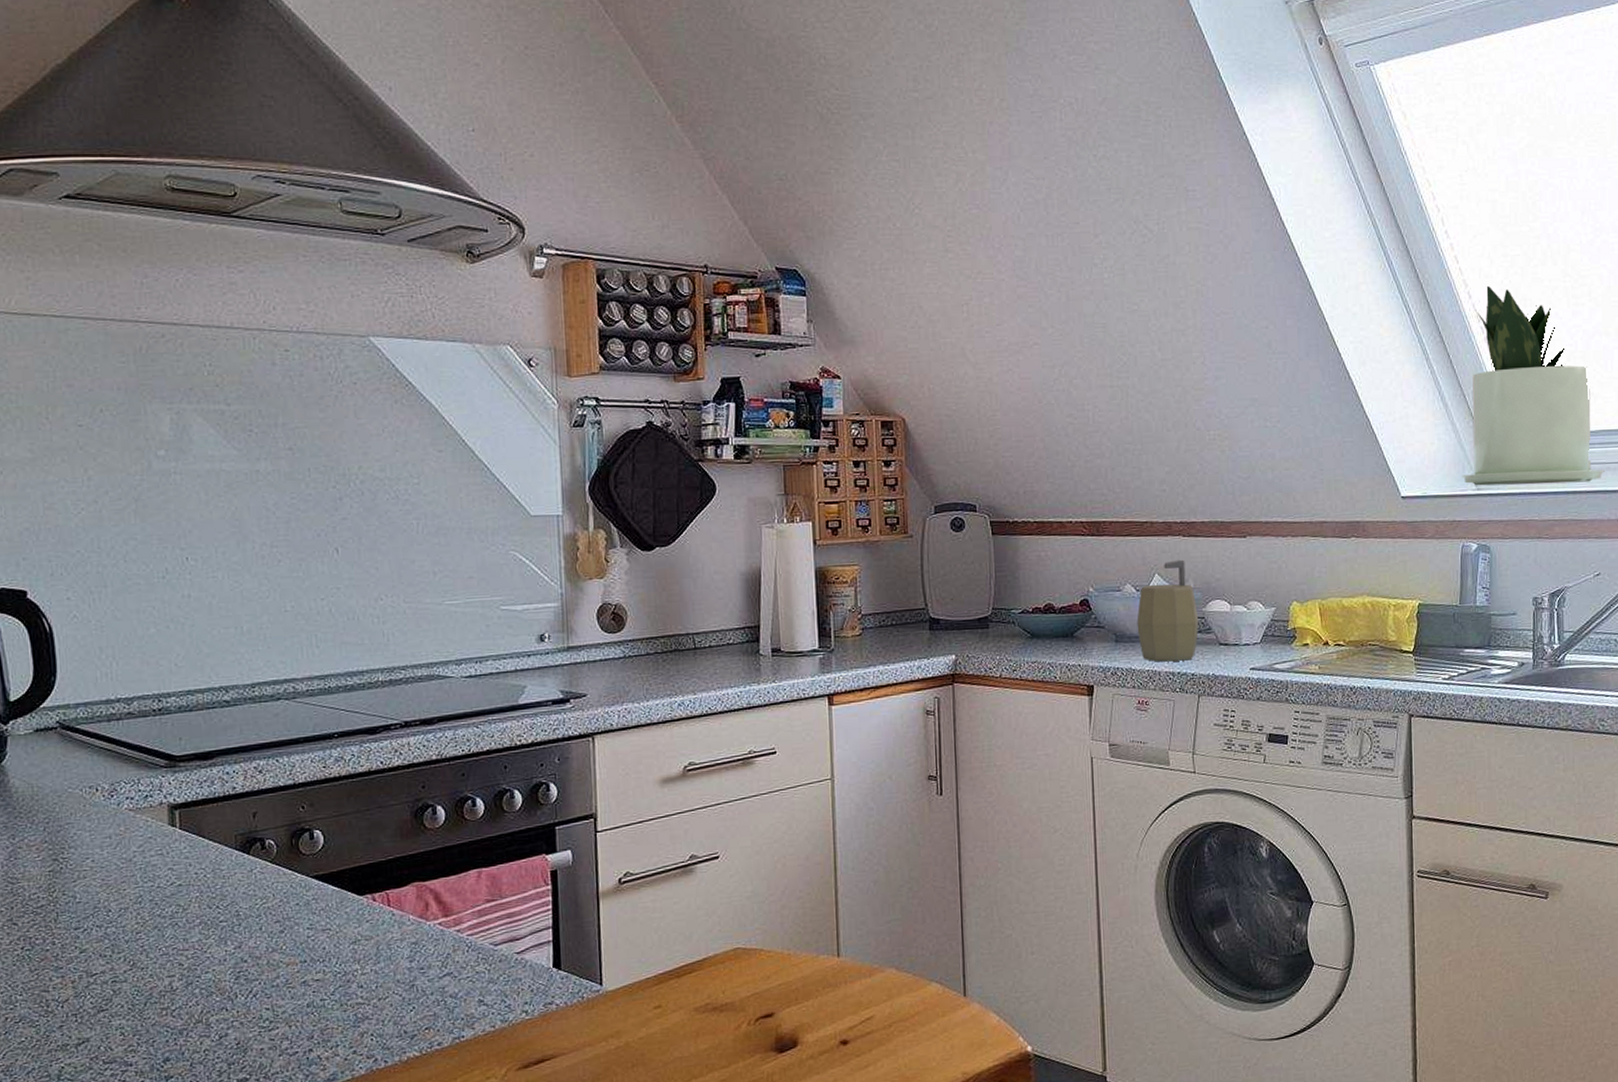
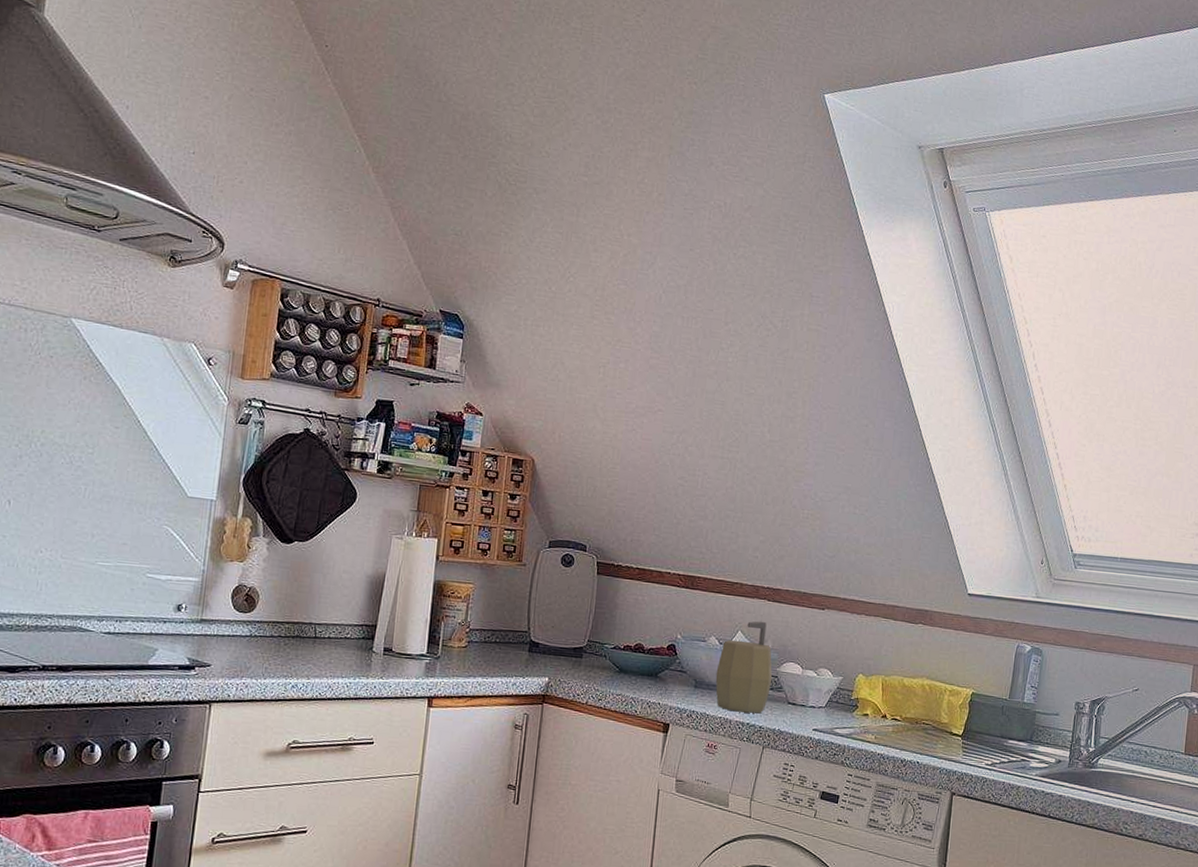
planter: present [1460,286,1605,486] -> none [1023,418,1153,605]

